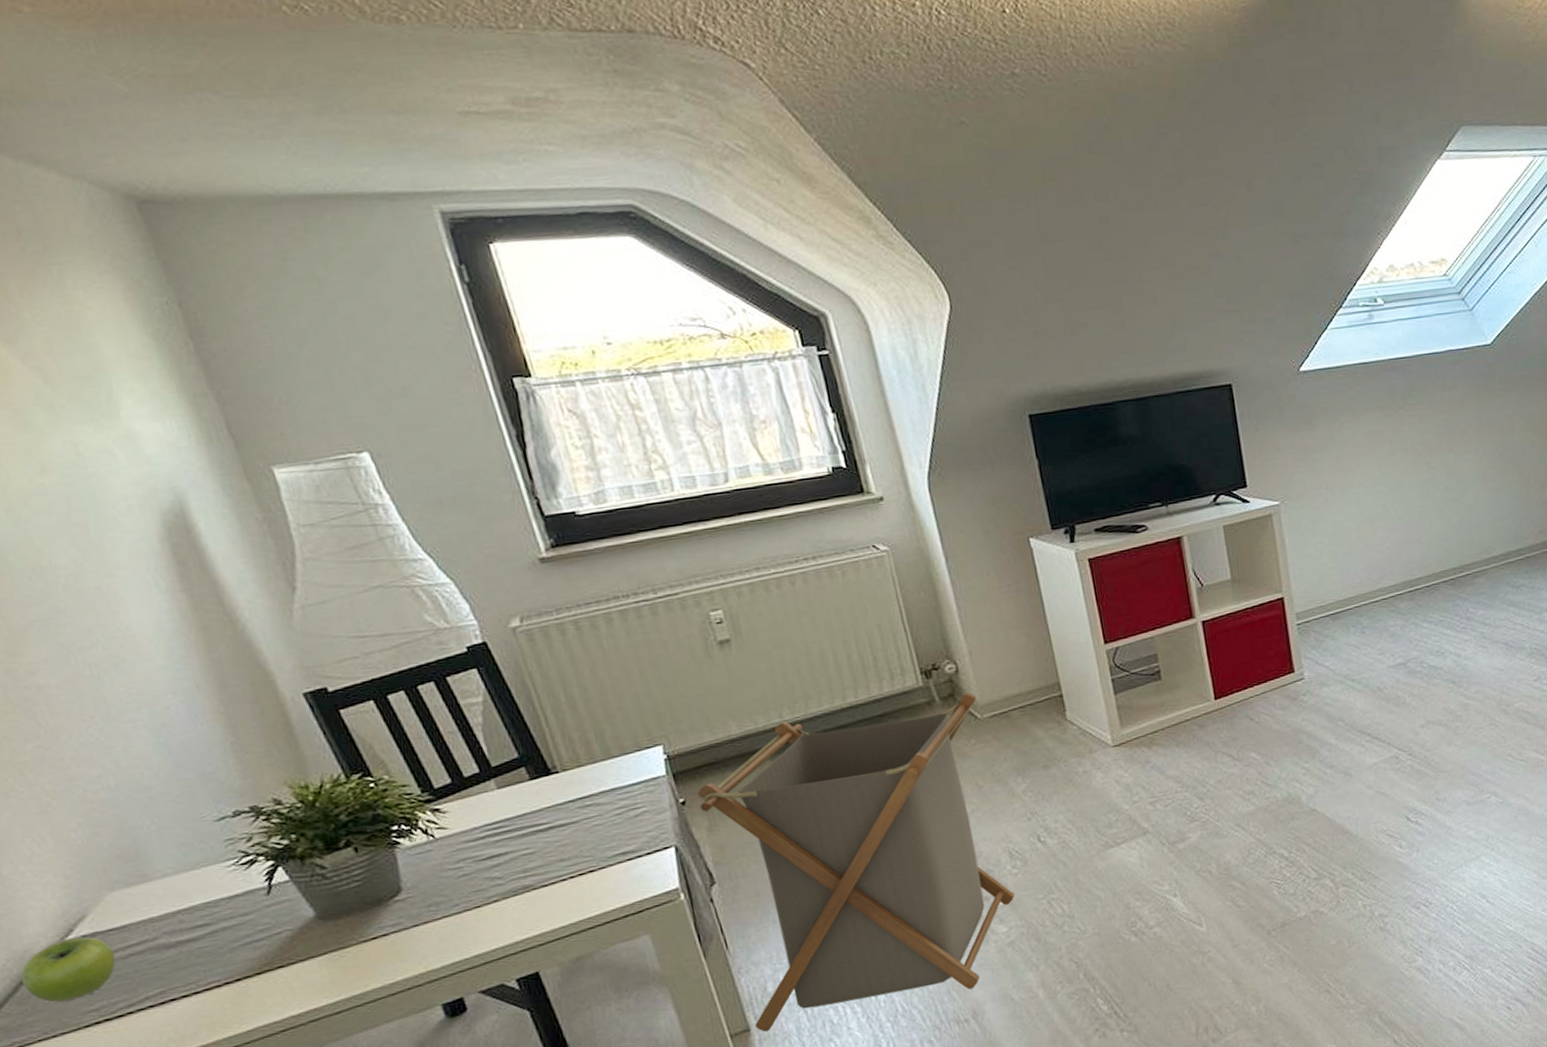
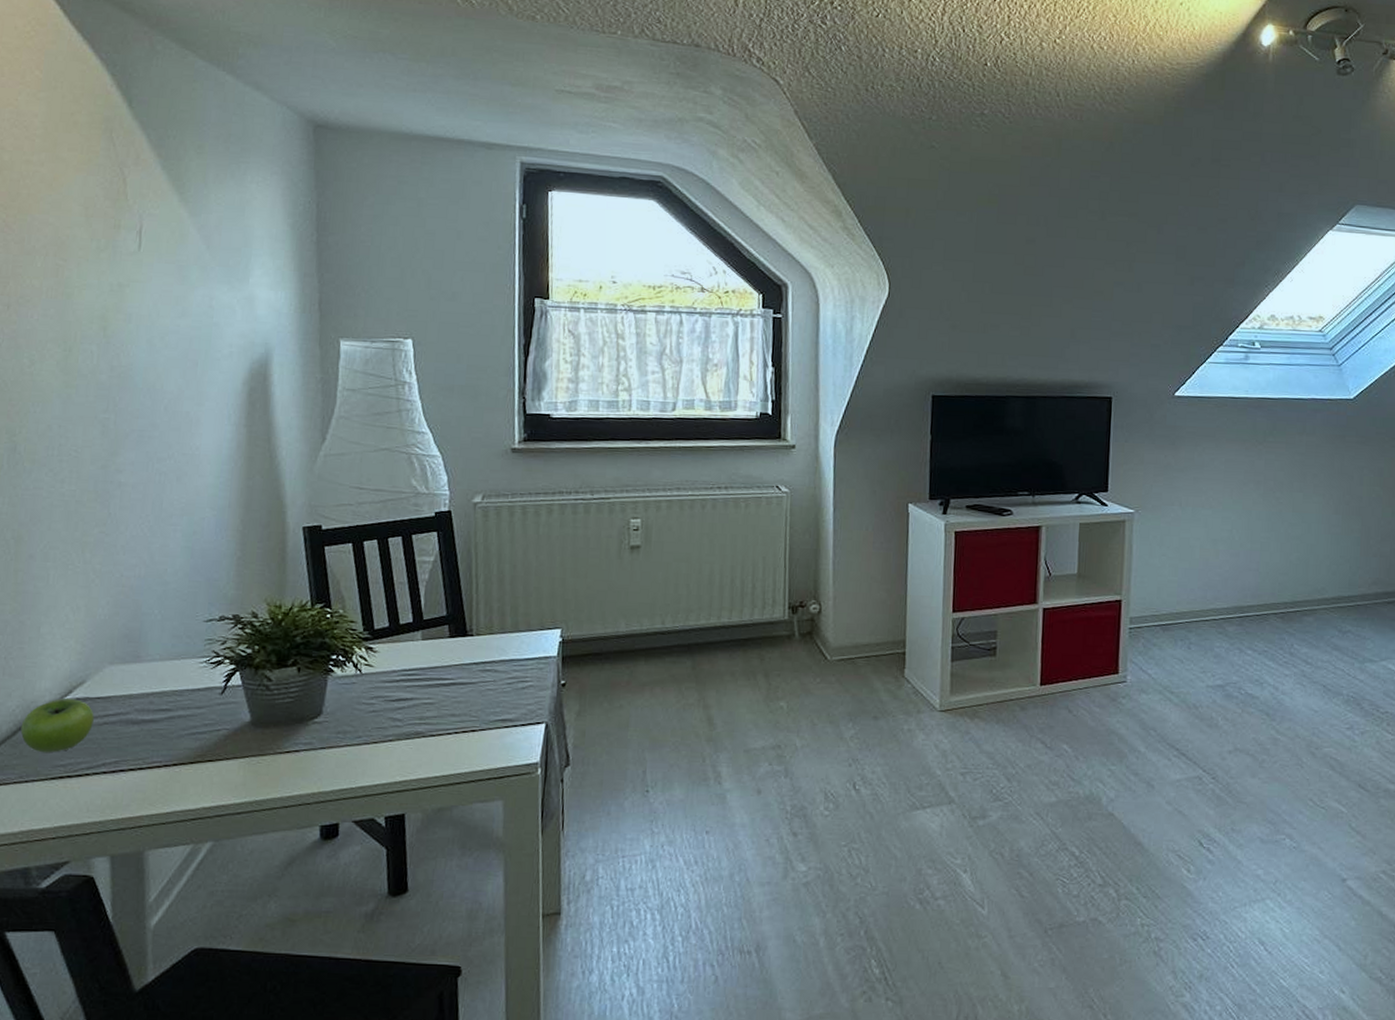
laundry basket: present [698,692,1015,1032] -> none [566,628,831,921]

